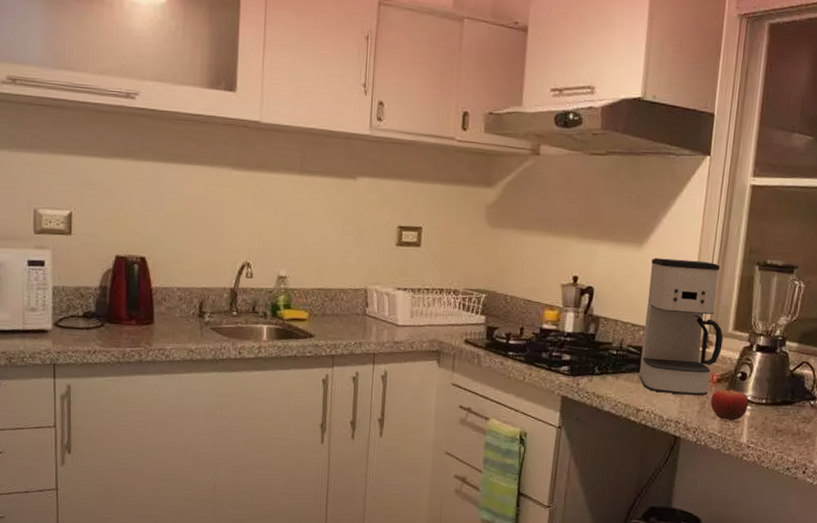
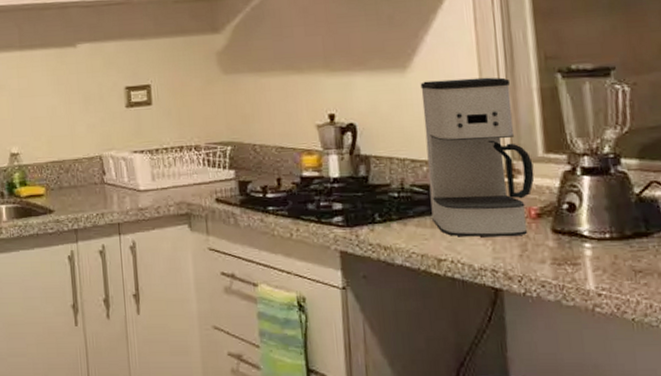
fruit: present [710,385,749,421] -> none [533,220,587,263]

